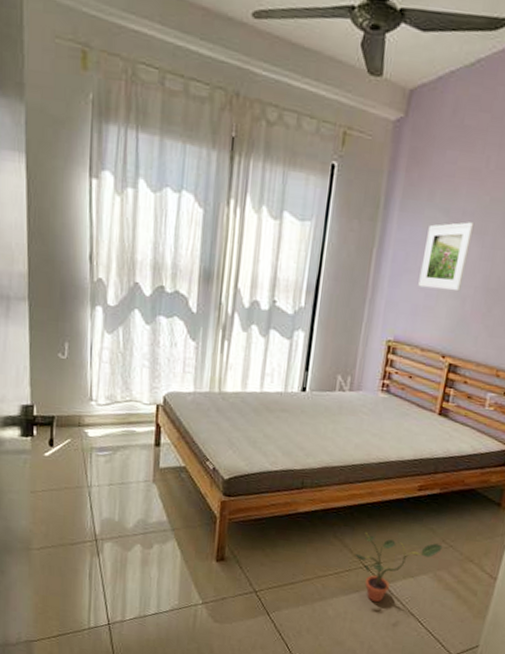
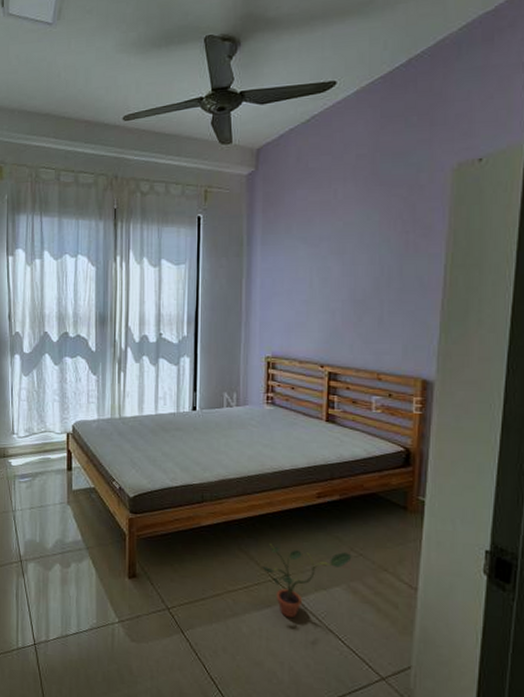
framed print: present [418,222,475,292] -> none [288,245,332,307]

